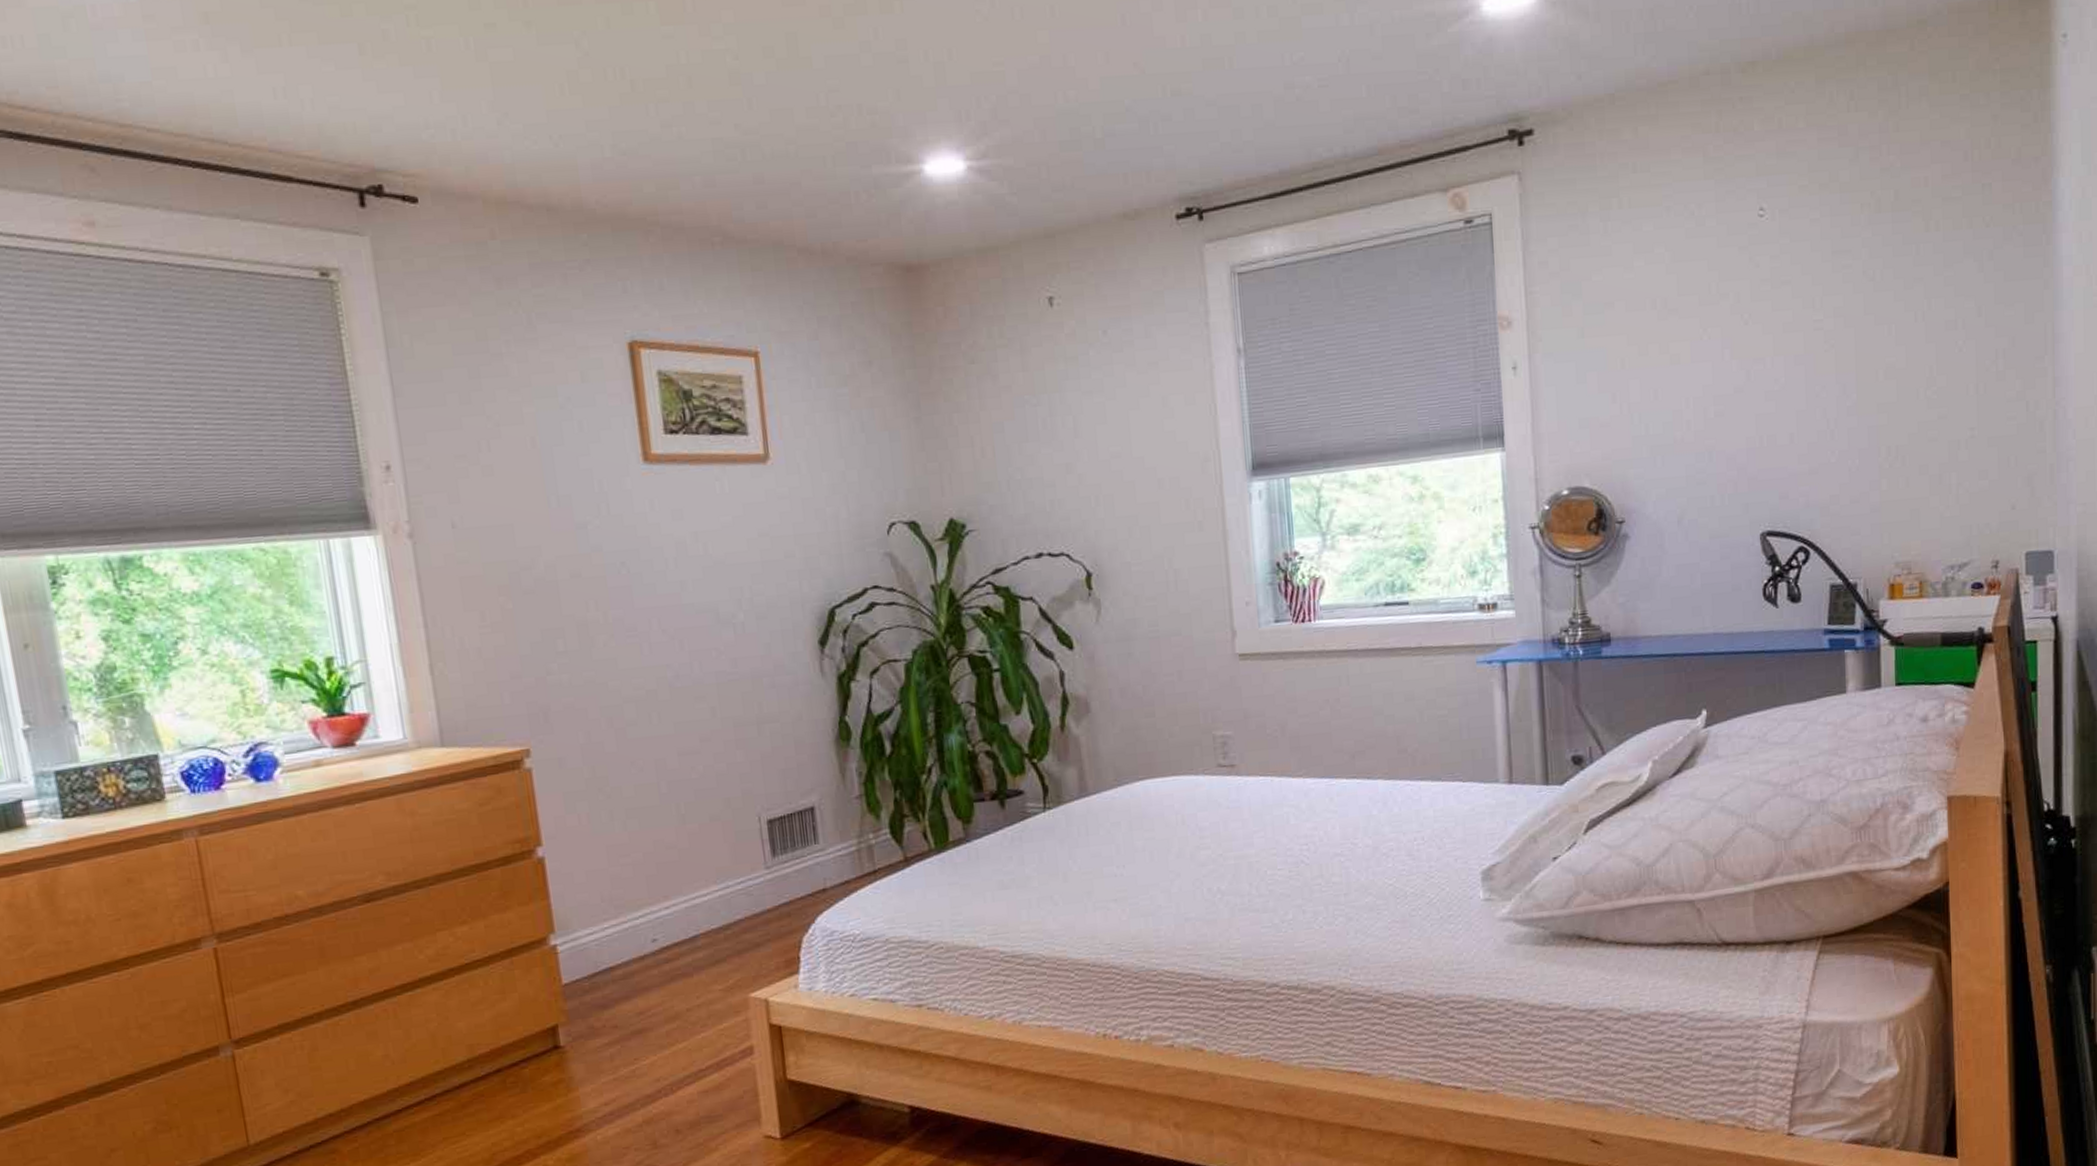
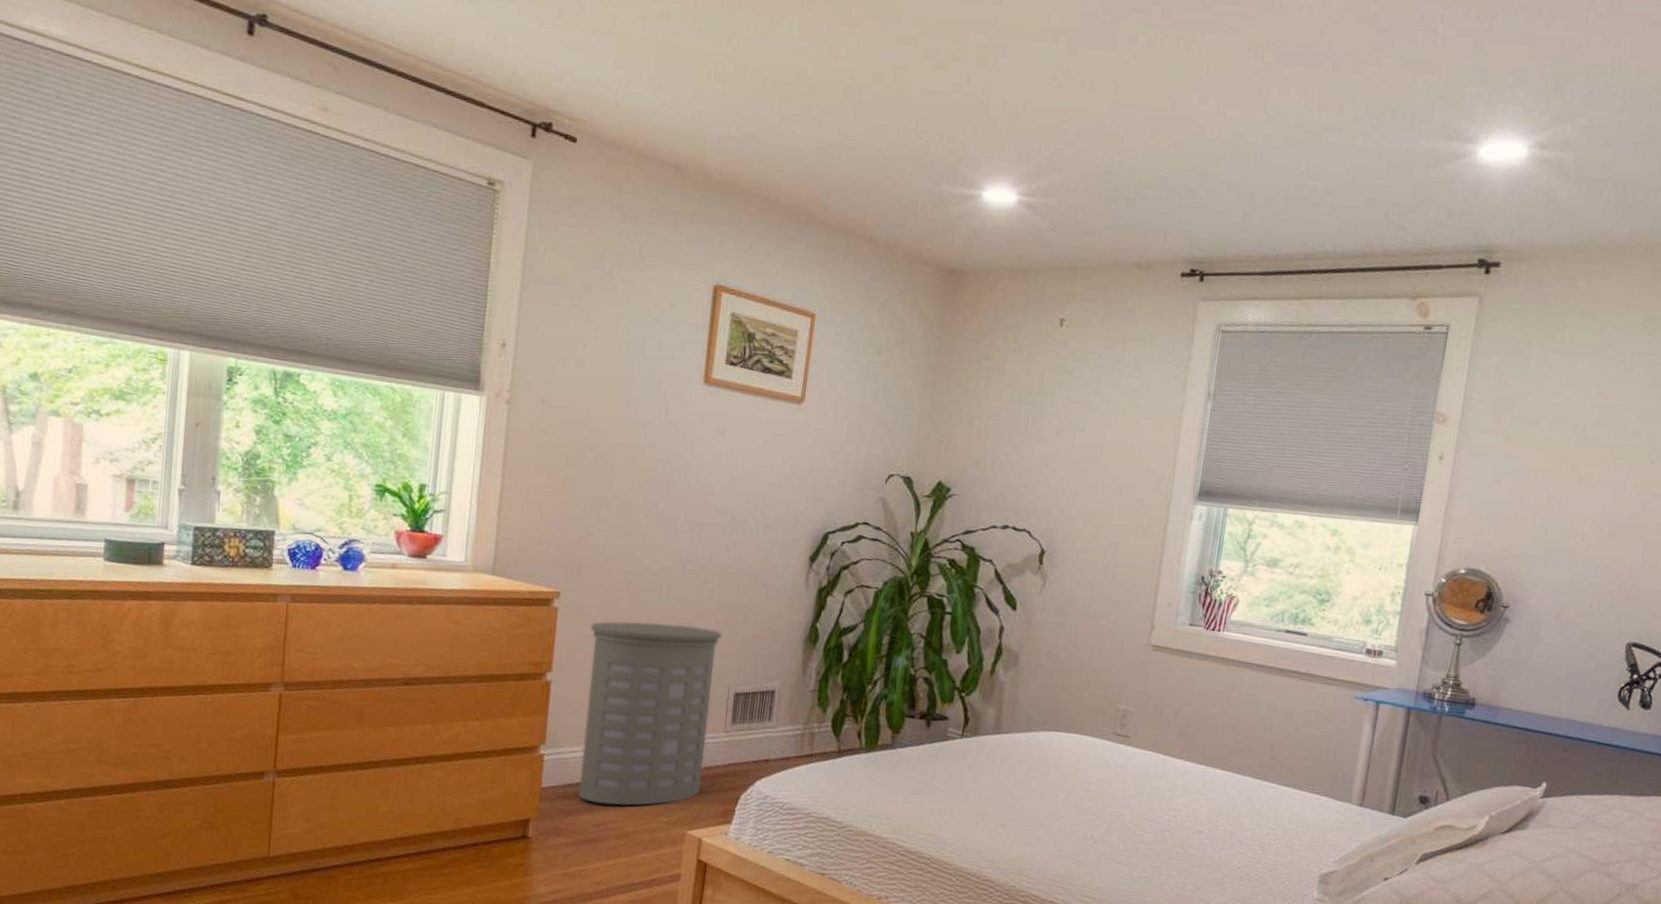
laundry hamper: none [576,752,754,988] -> present [578,621,722,806]

